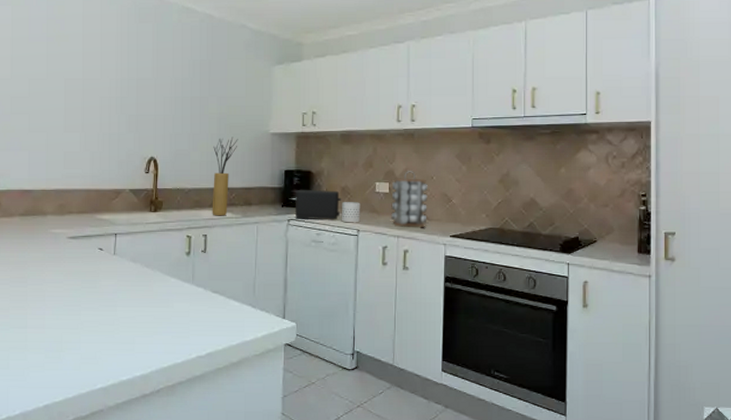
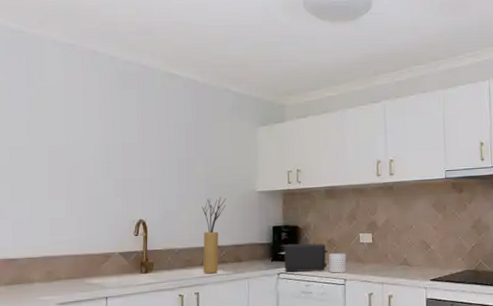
spice rack: present [391,171,428,228] -> none [374,221,409,274]

